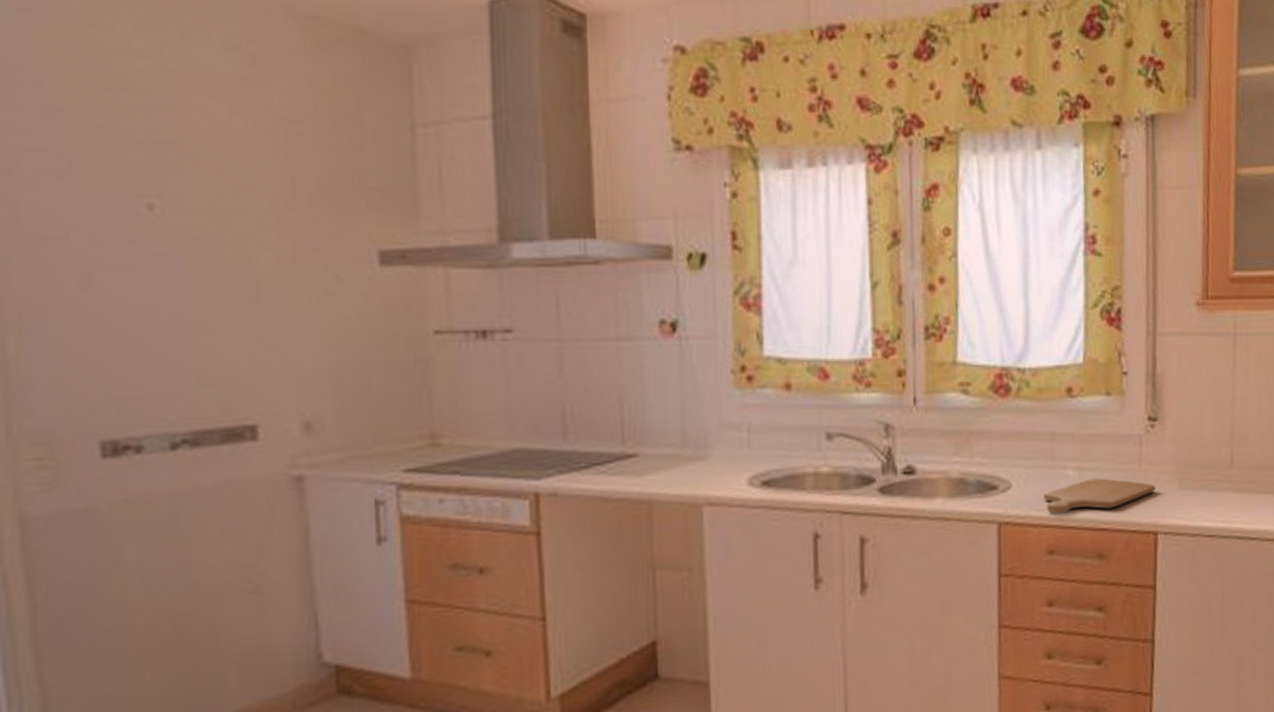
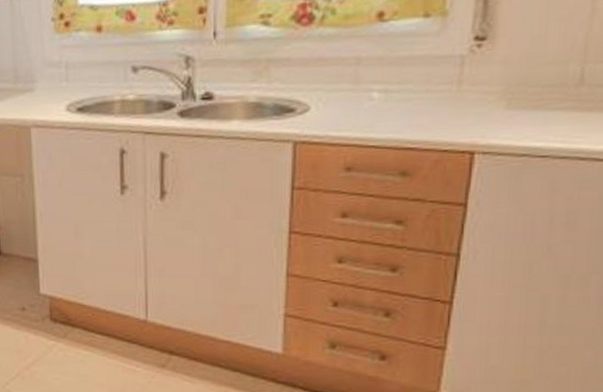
chopping board: present [1044,478,1155,515] -> none [344,99,477,135]

